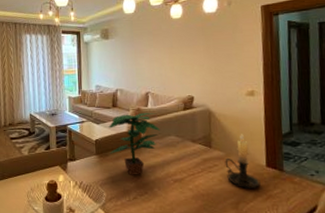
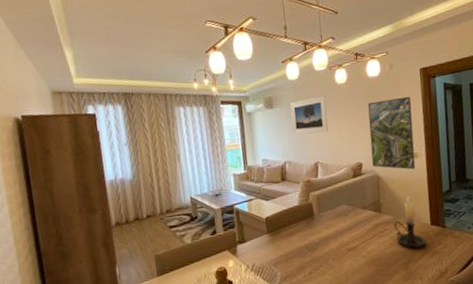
potted plant: present [108,112,161,175] -> none [278,183,332,250]
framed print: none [125,29,161,65] -> present [290,96,328,135]
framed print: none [202,33,252,108] -> present [367,96,416,170]

